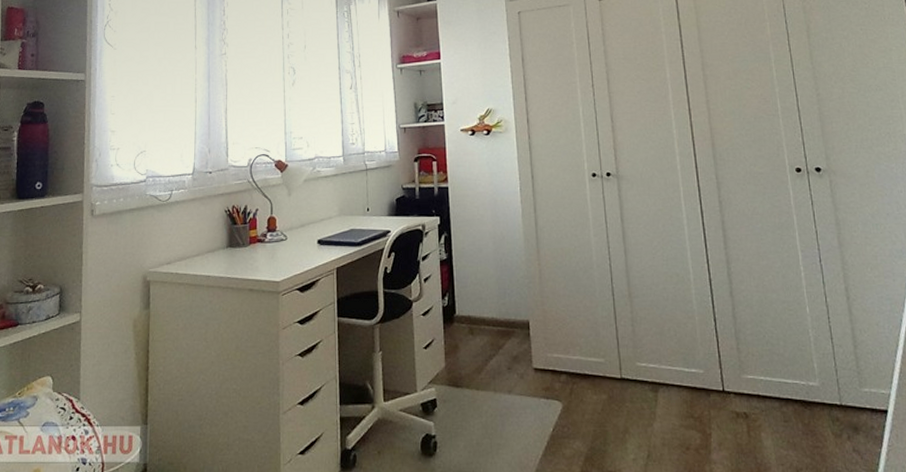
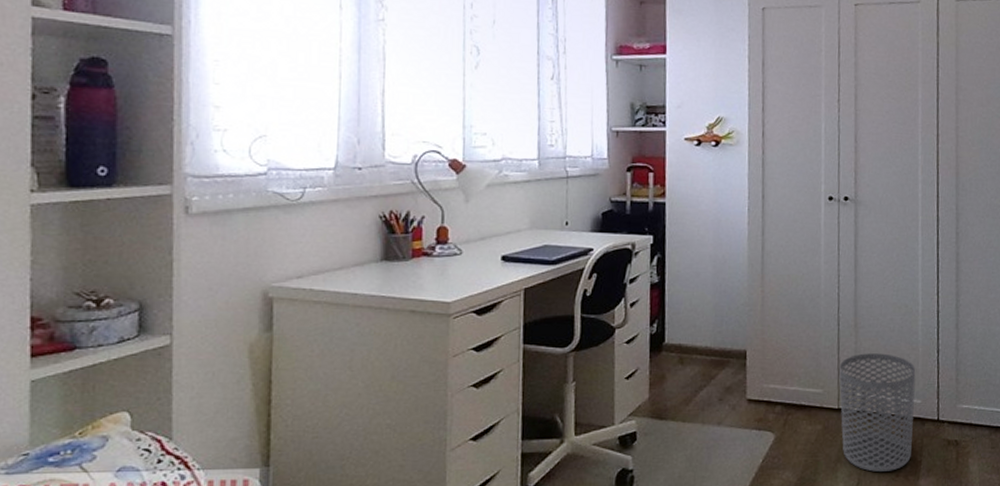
waste bin: none [618,322,700,444] -> present [839,353,916,472]

